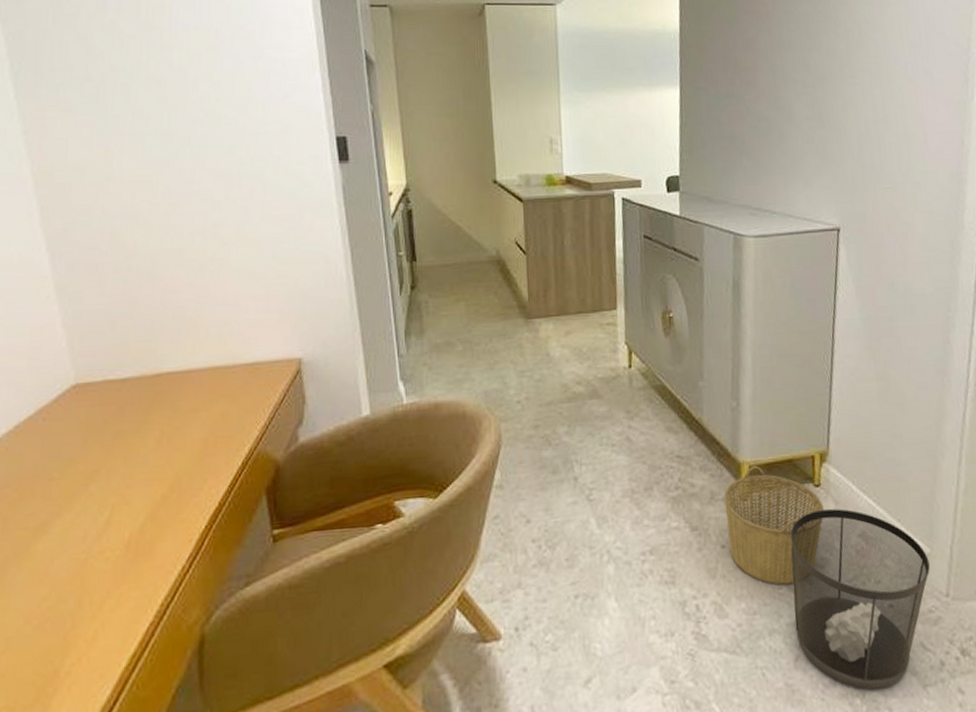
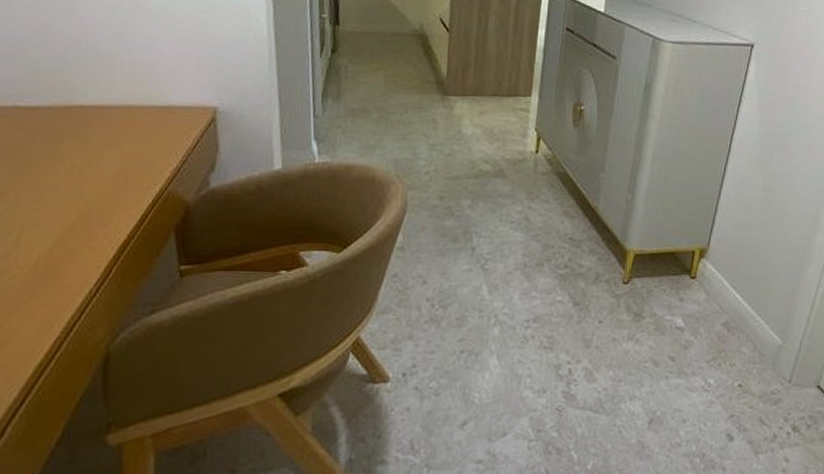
basket: present [724,465,825,585] -> none [606,254,696,359]
waste bin: present [790,508,930,690] -> none [654,298,780,452]

